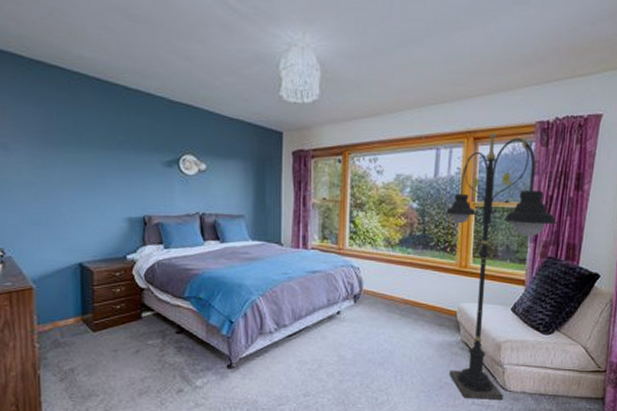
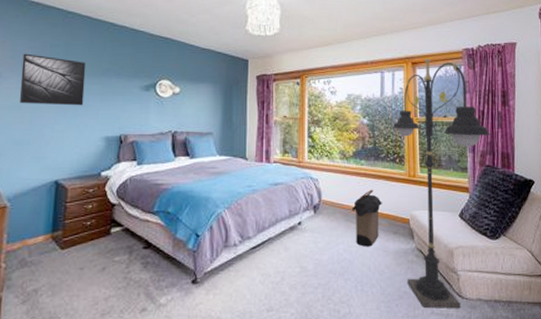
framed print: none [28,122,101,184] -> present [19,53,86,106]
laundry hamper: none [395,279,428,338] -> present [352,189,382,247]

